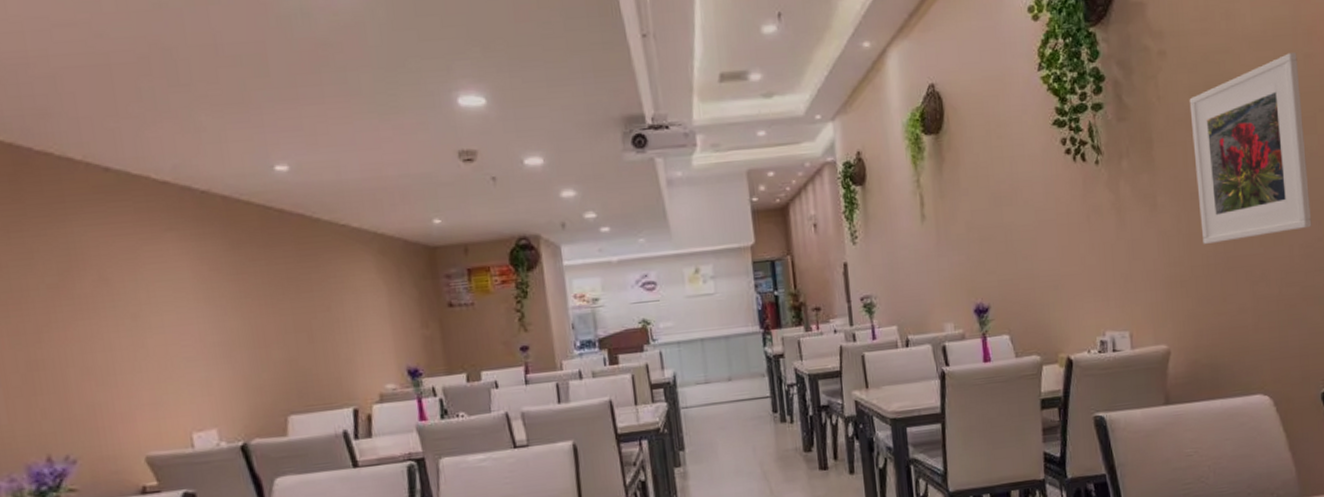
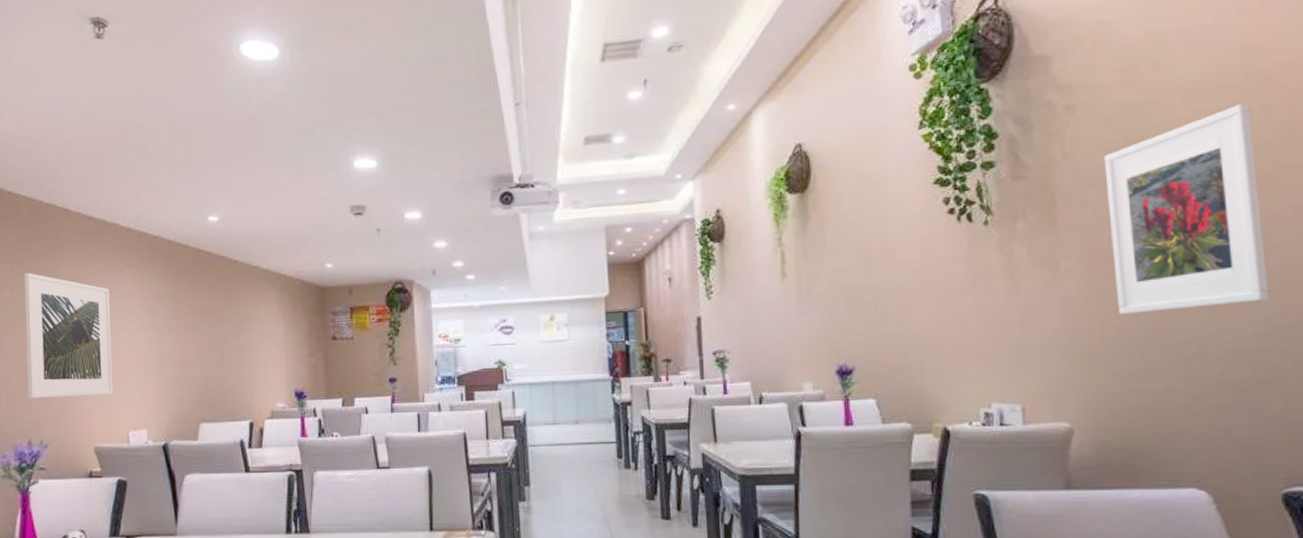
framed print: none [13,242,165,404] -> present [24,272,113,398]

